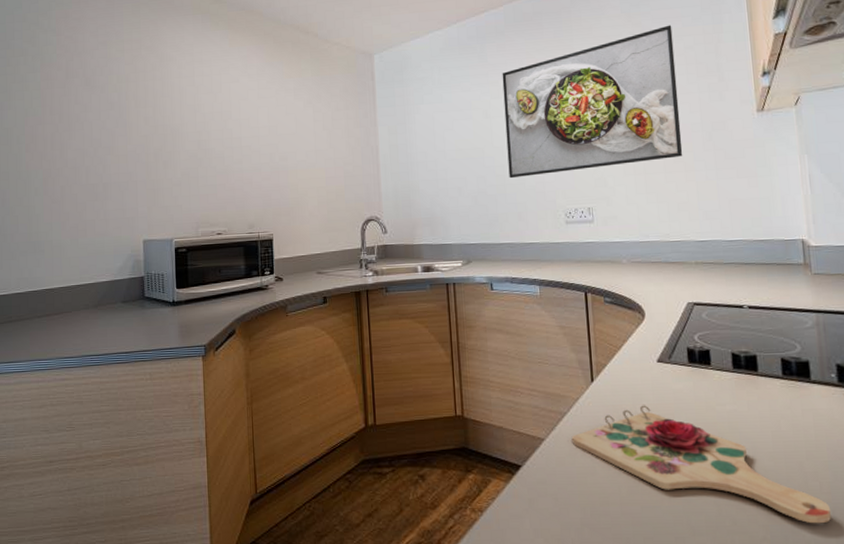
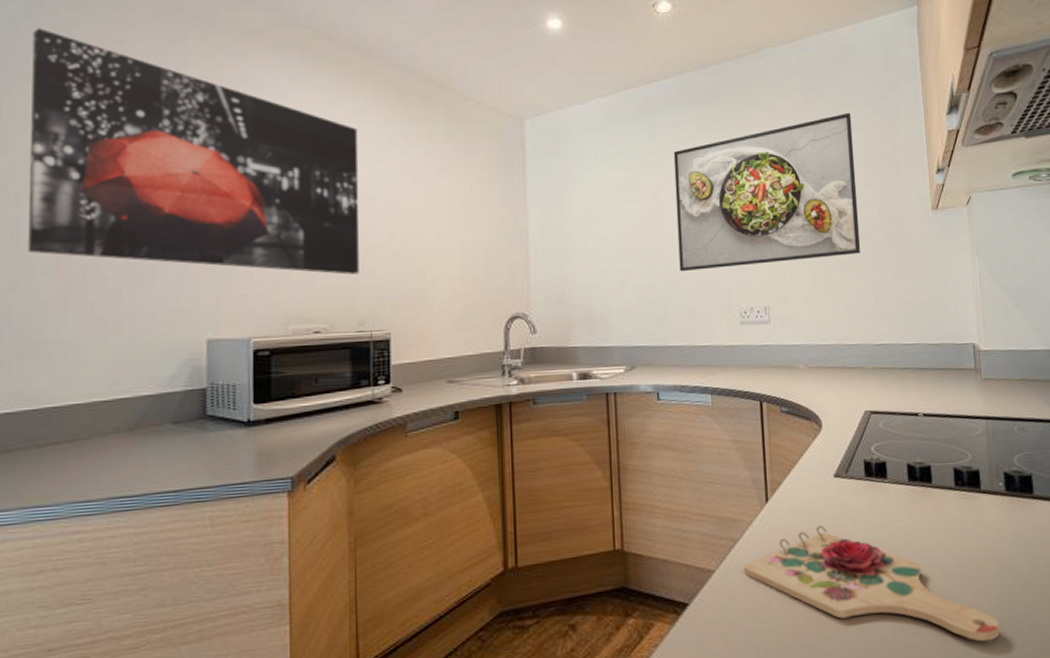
wall art: none [23,14,248,189] -> present [27,28,360,275]

